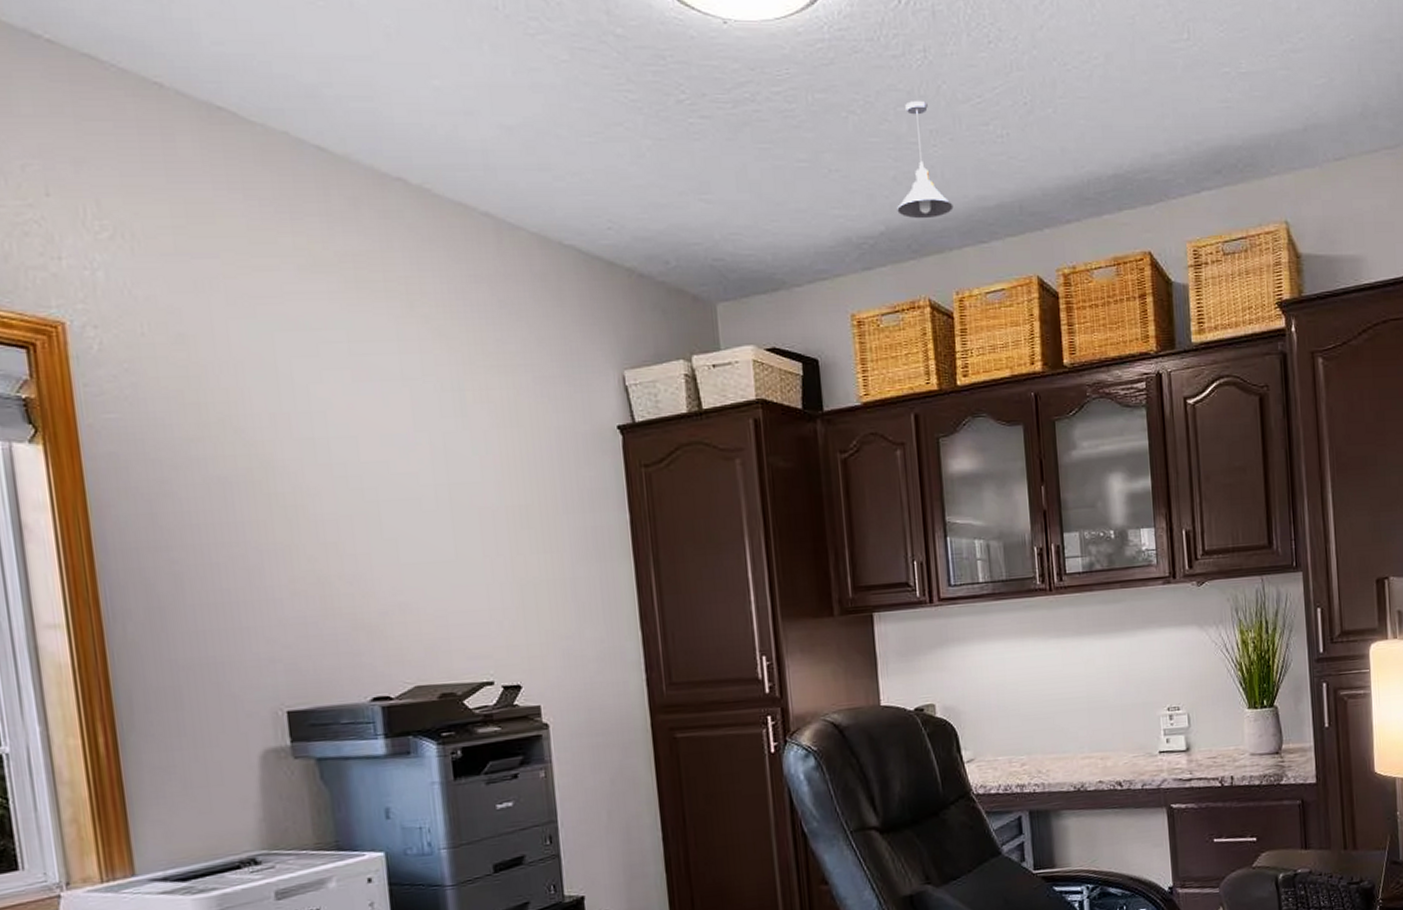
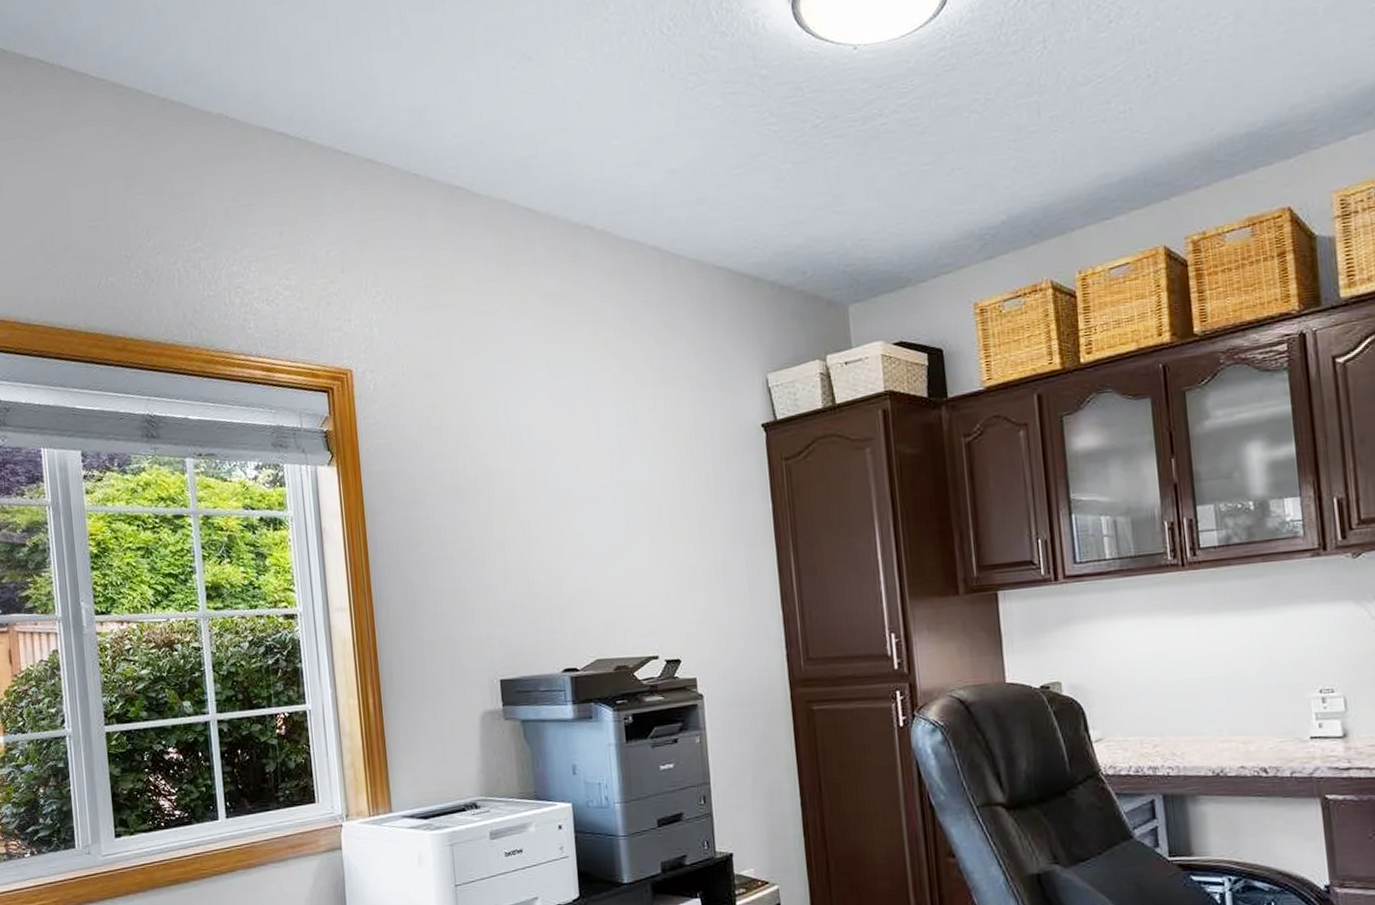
pendant light: present [897,101,954,219] -> none [1018,90,1075,205]

